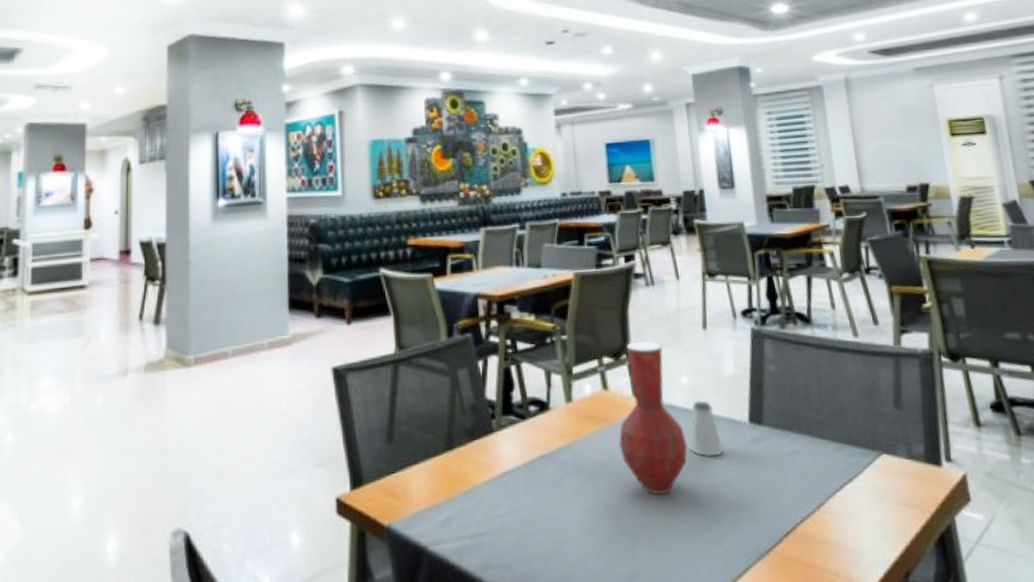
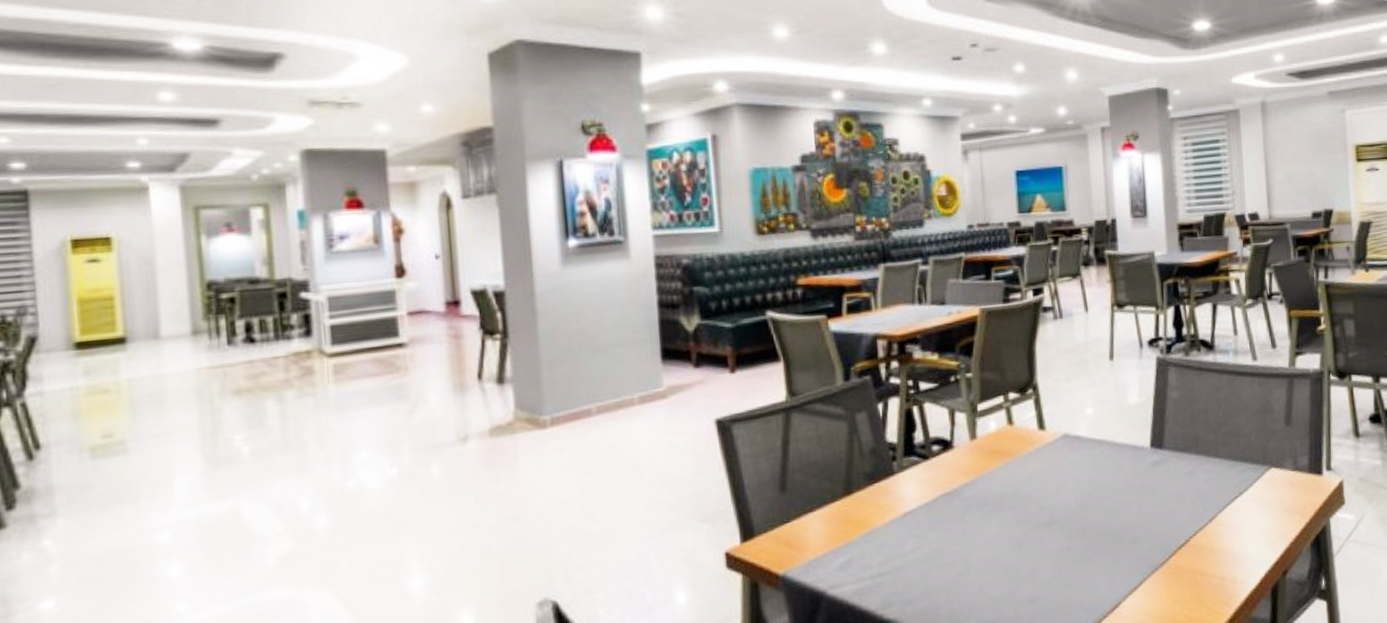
vase: present [618,341,688,495] -> none [1023,374,1091,522]
saltshaker: present [689,400,724,456] -> none [1092,429,1125,482]

